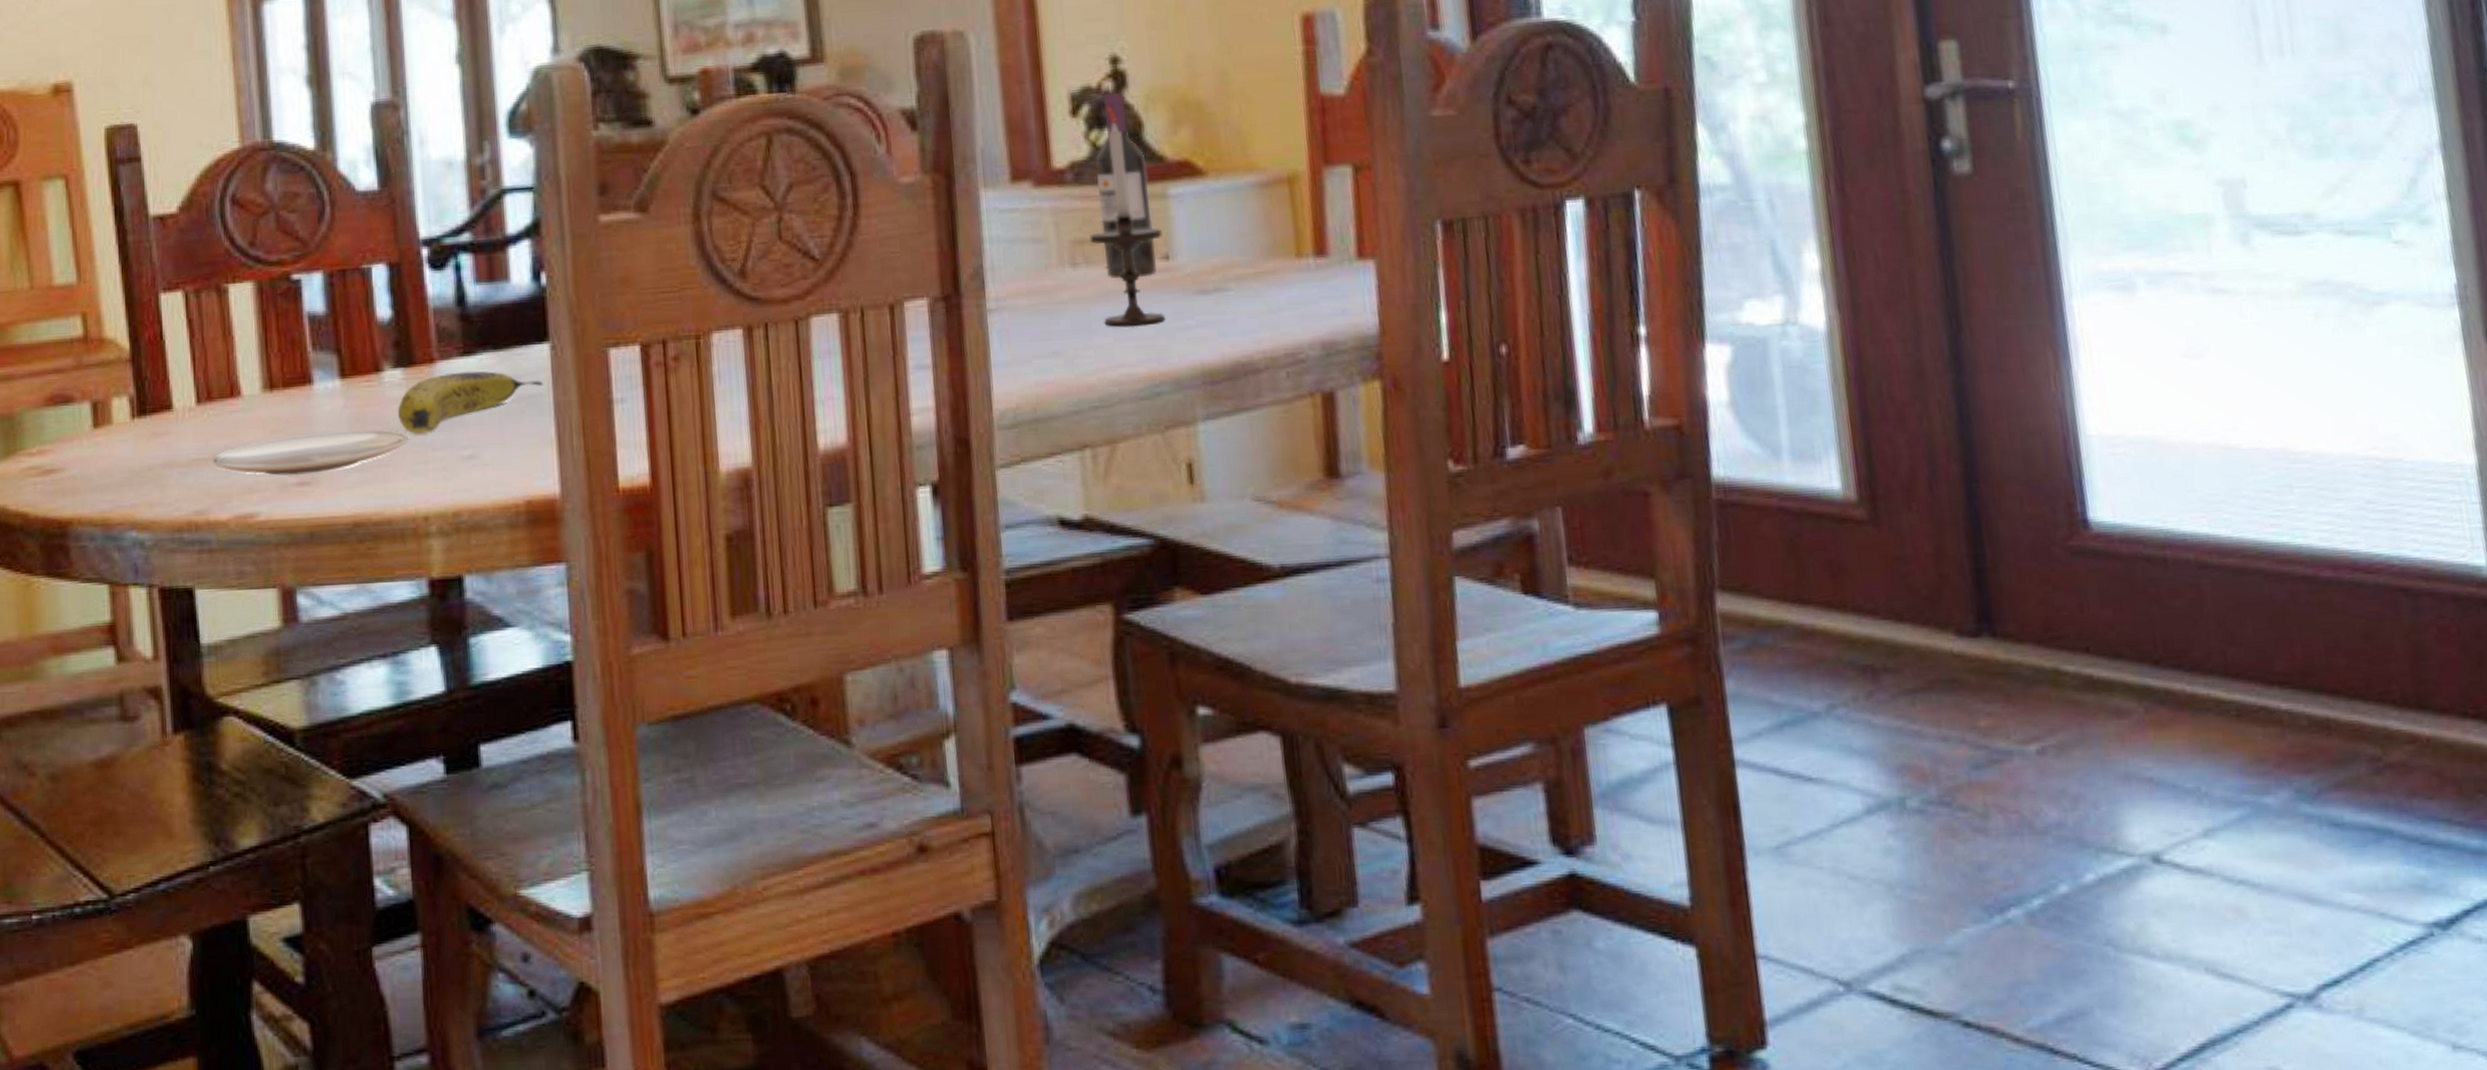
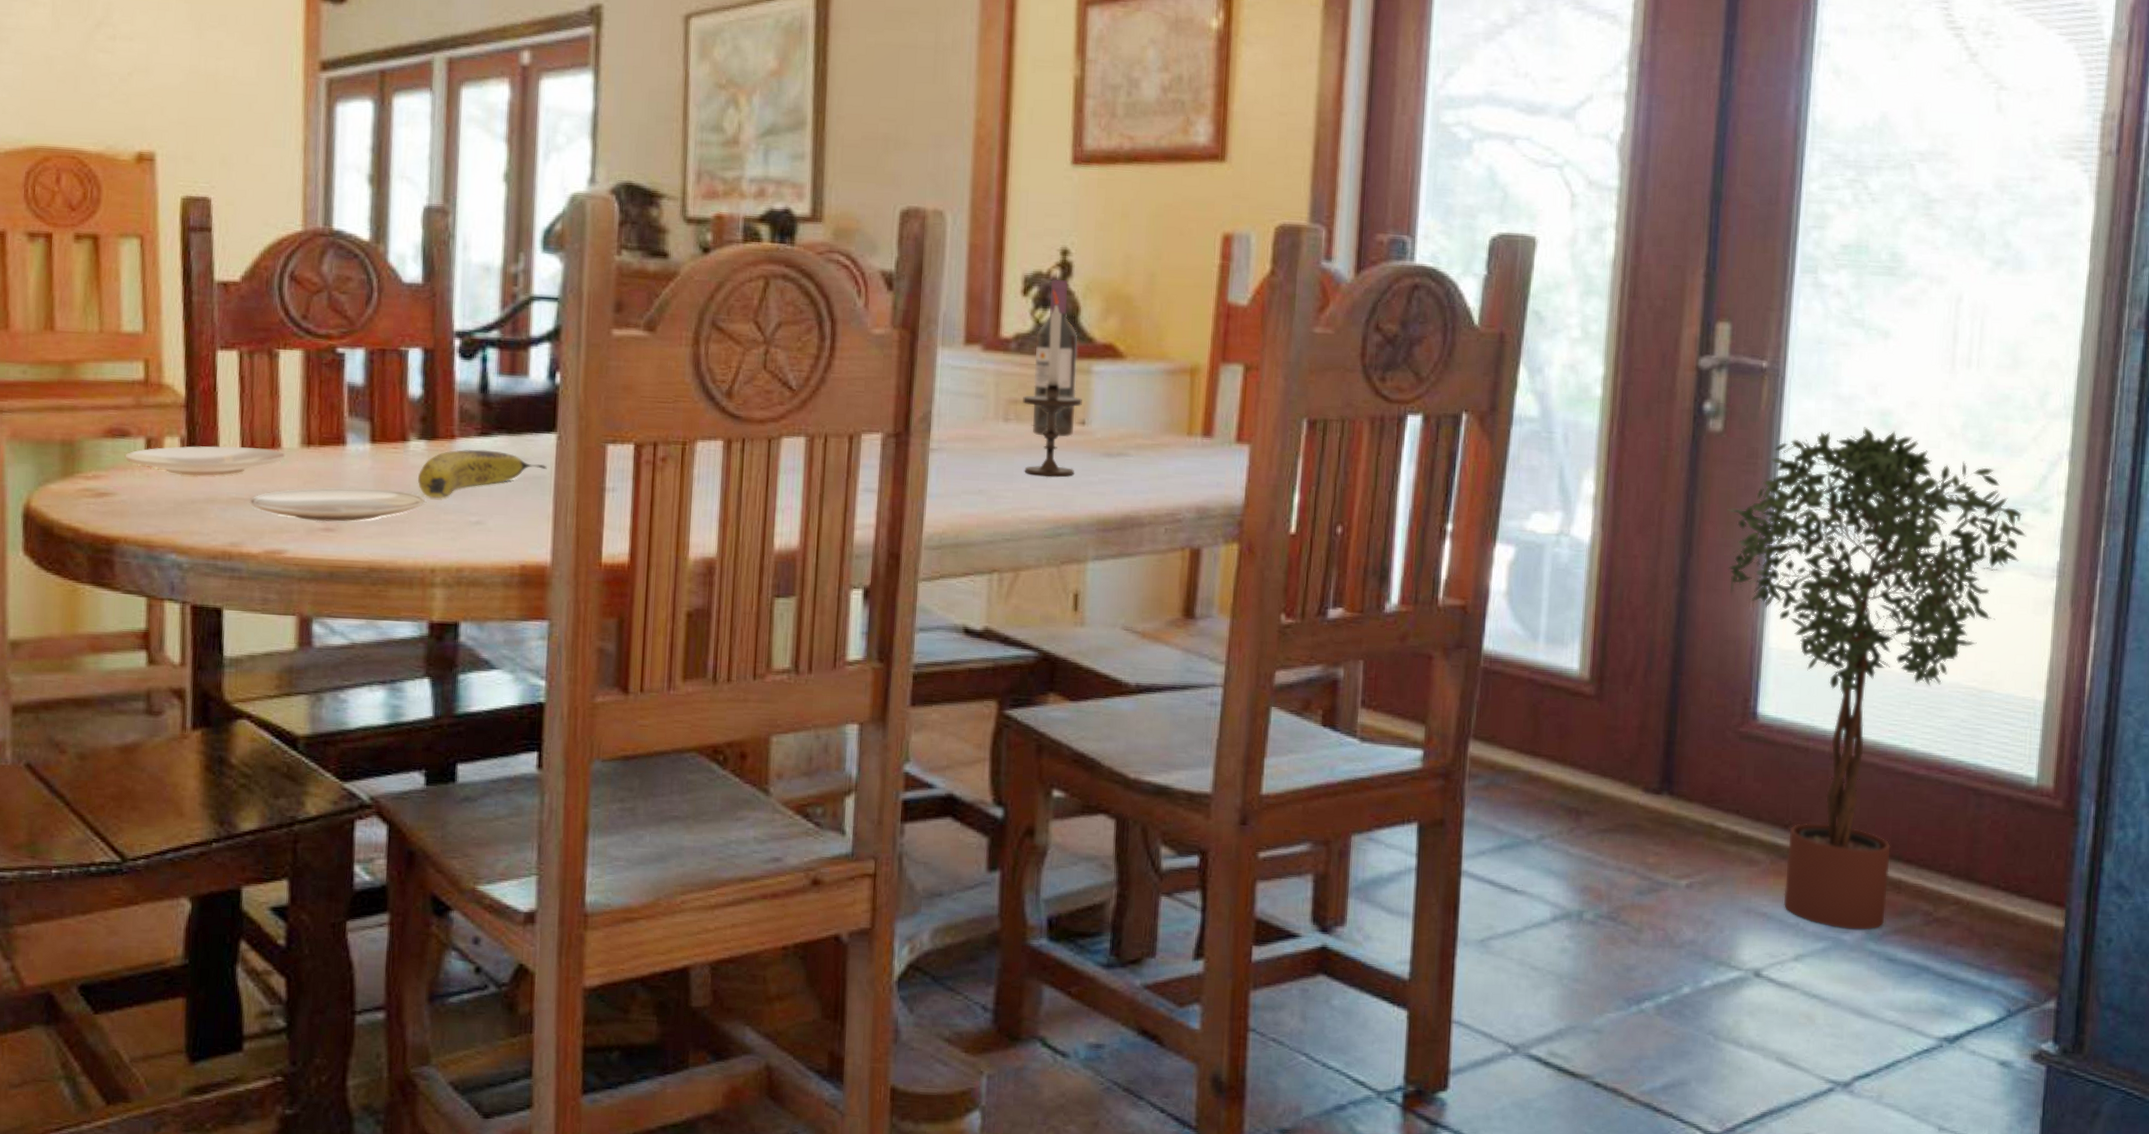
plate: none [70,398,247,440] -> present [125,445,286,476]
potted tree: none [1996,145,2405,789] -> present [1726,427,2027,930]

